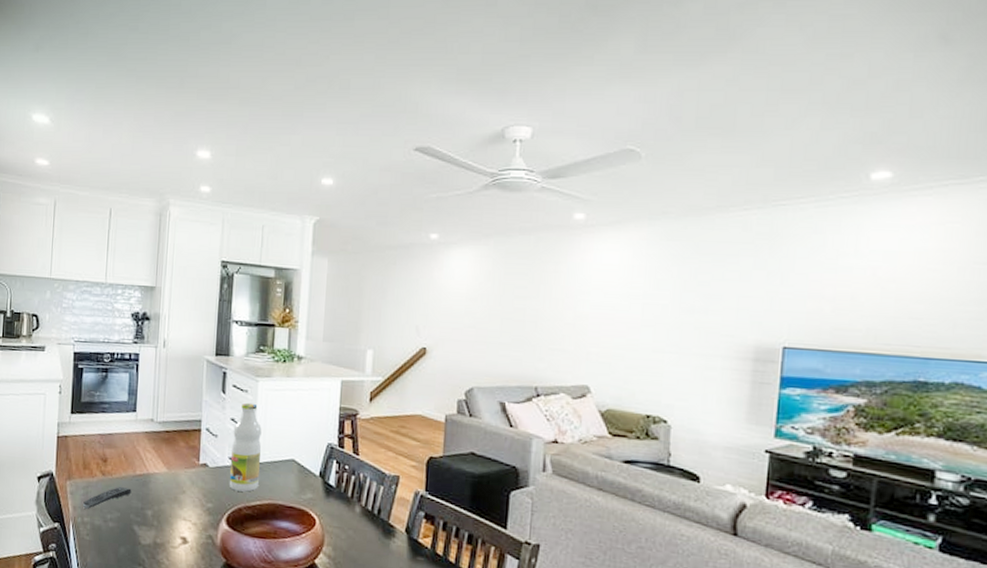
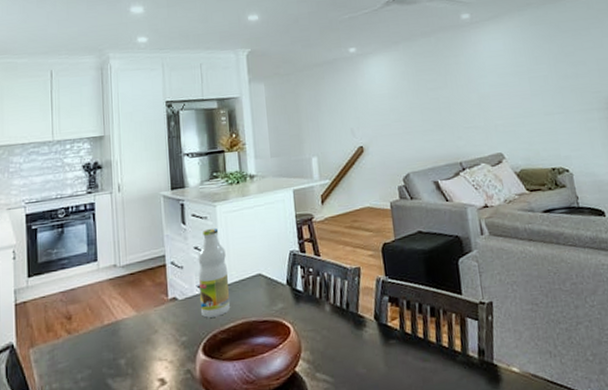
remote control: present [83,487,132,509] -> none [50,341,101,374]

